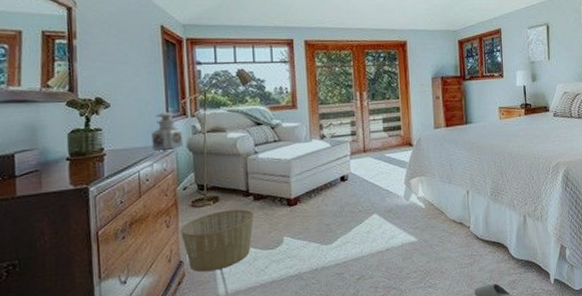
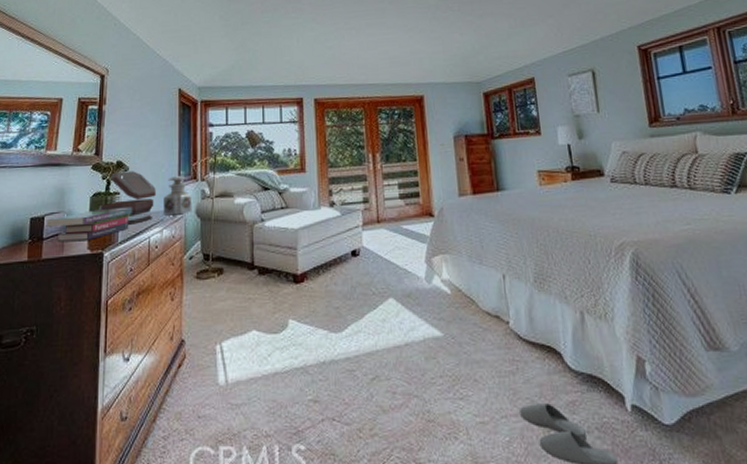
books: none [18,142,118,178] -> present [47,207,132,241]
jewelry box: none [78,107,143,160] -> present [98,171,156,225]
basket: present [181,209,255,272] -> none [184,283,259,355]

